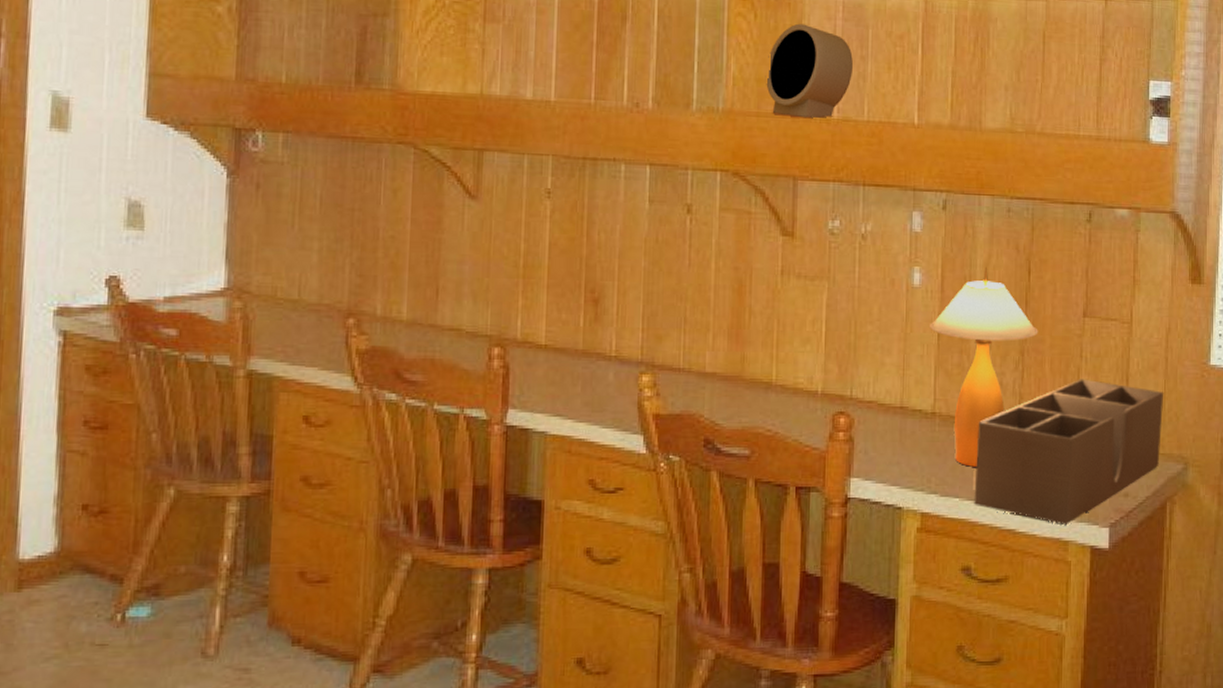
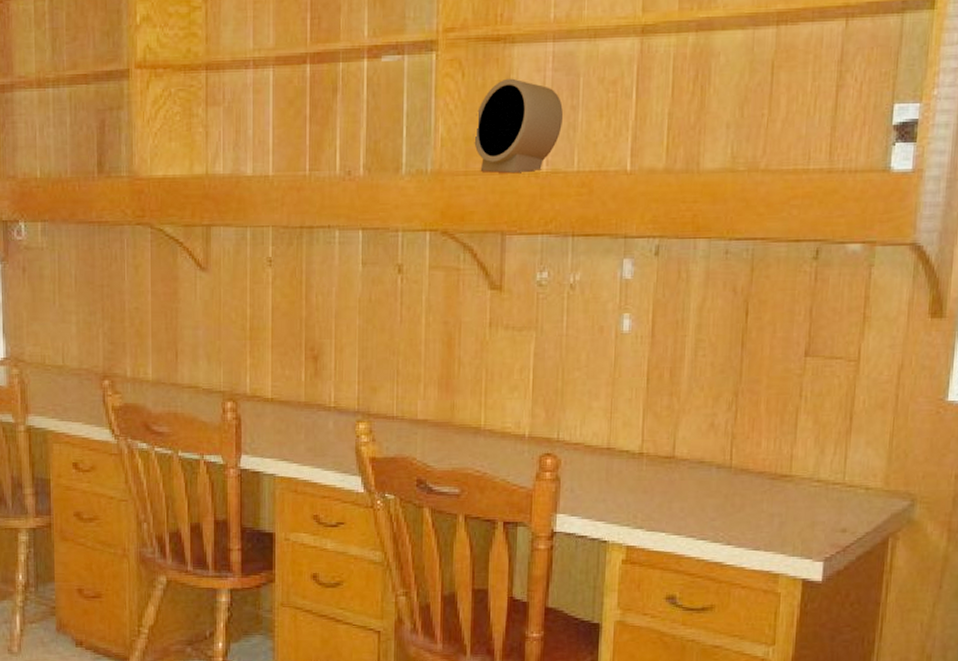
table lamp: present [930,267,1038,467] -> none [639,311,755,504]
desk organizer: present [974,379,1164,526] -> none [681,418,892,559]

